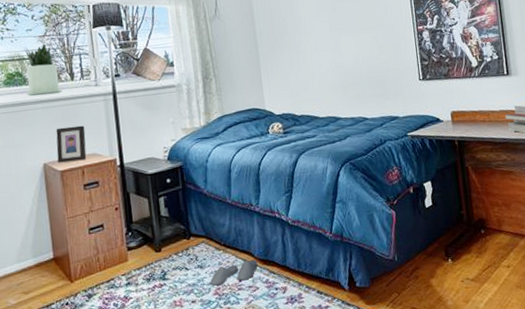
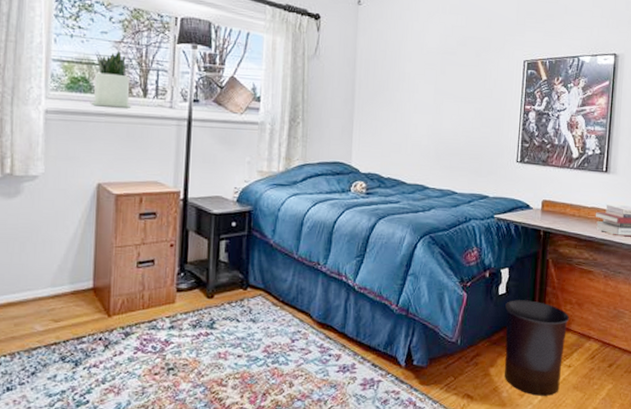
picture frame: present [56,125,87,163] -> none [114,147,151,187]
slippers: present [210,260,258,286] -> none [261,322,315,343]
waste bin: none [433,208,503,300] -> present [504,300,570,396]

